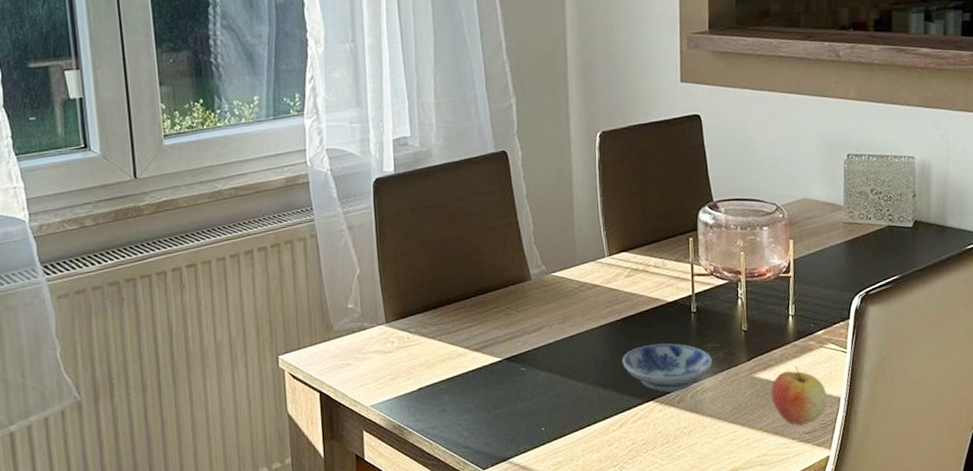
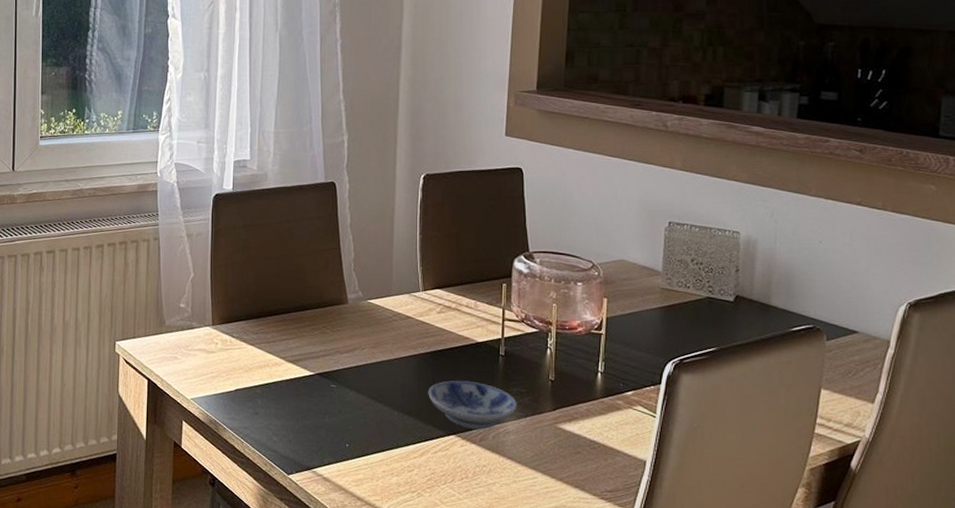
apple: present [771,366,828,425] -> none [574,423,633,483]

